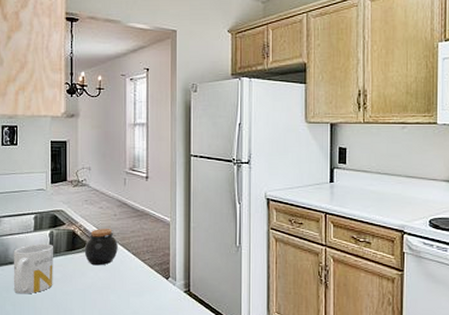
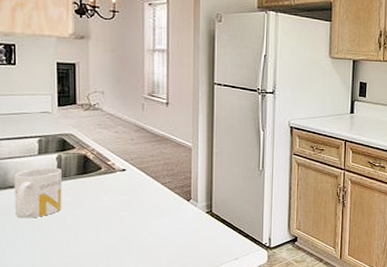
jar: present [84,228,118,266] -> none [97,152,135,189]

